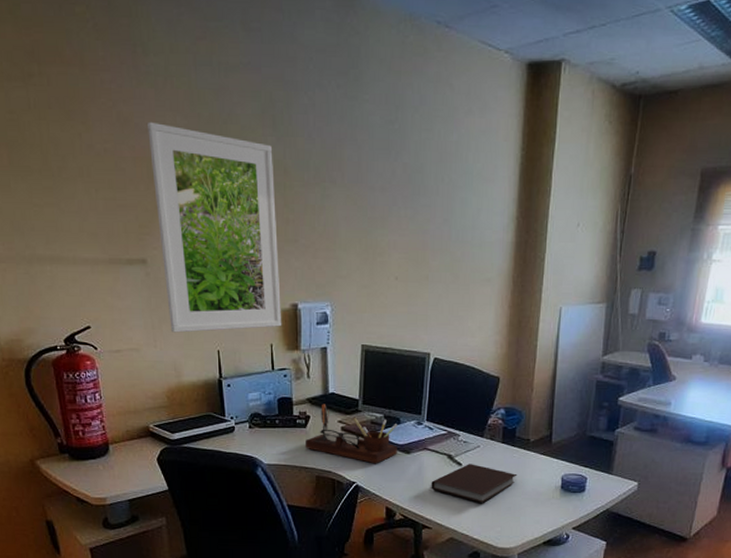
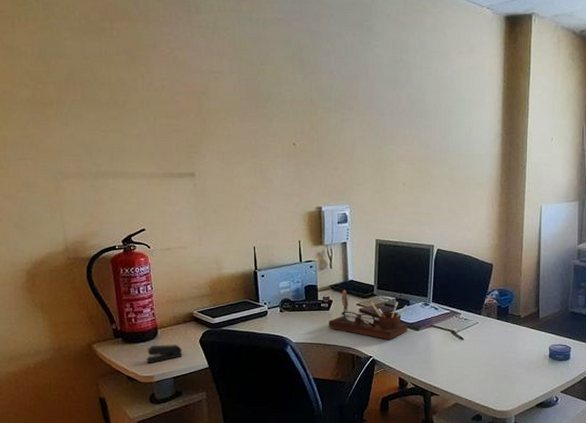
stapler: none [97,462,137,484] -> present [146,344,182,364]
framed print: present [148,121,282,333] -> none [198,64,309,233]
notebook: present [431,464,518,504] -> none [438,338,511,373]

